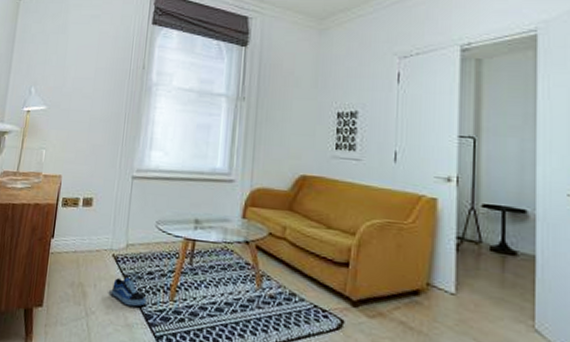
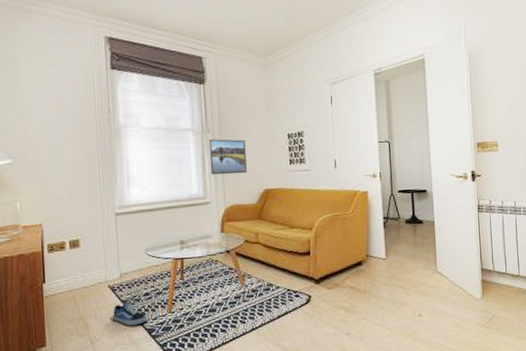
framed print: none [240,108,284,153] -> present [209,139,247,175]

